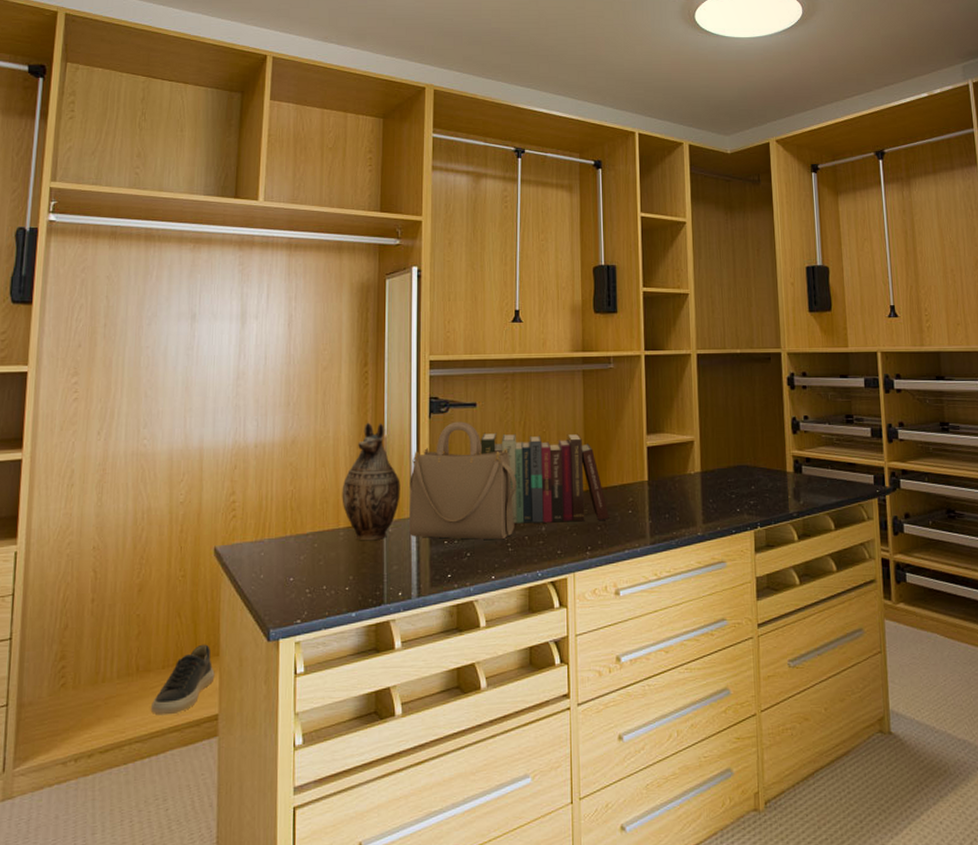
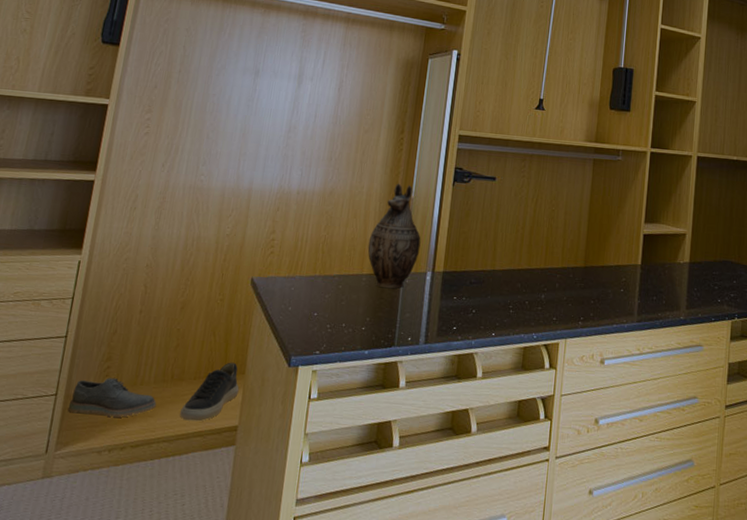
shoe: none [22,678,123,724] -> present [67,378,157,418]
handbag: present [409,421,517,540] -> none [424,191,524,302]
books: present [475,432,609,524] -> none [490,204,603,296]

